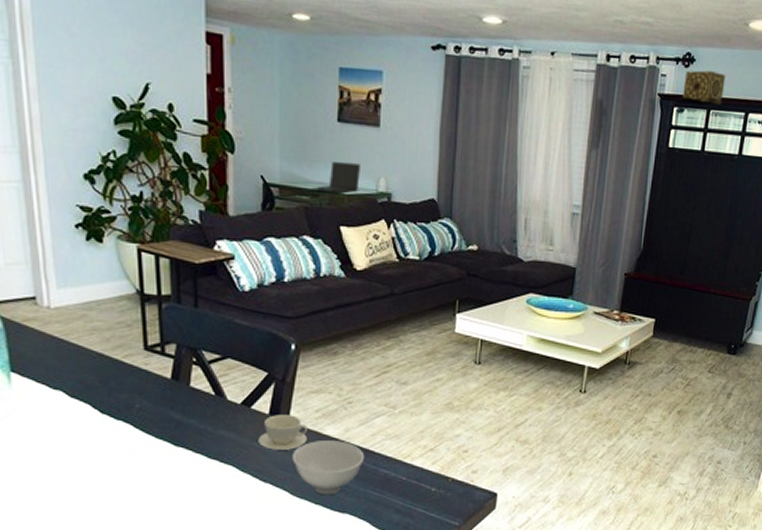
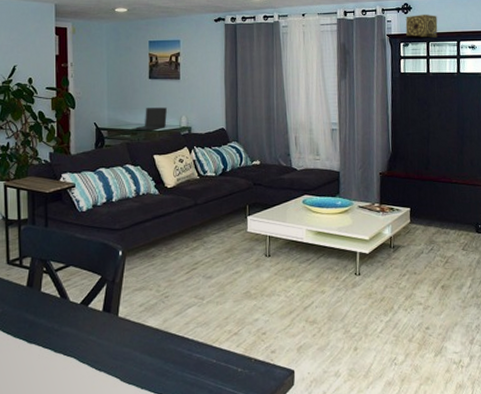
teacup: present [258,415,307,450] -> none [94,310,133,342]
bowl: present [292,441,365,496] -> none [122,330,181,381]

